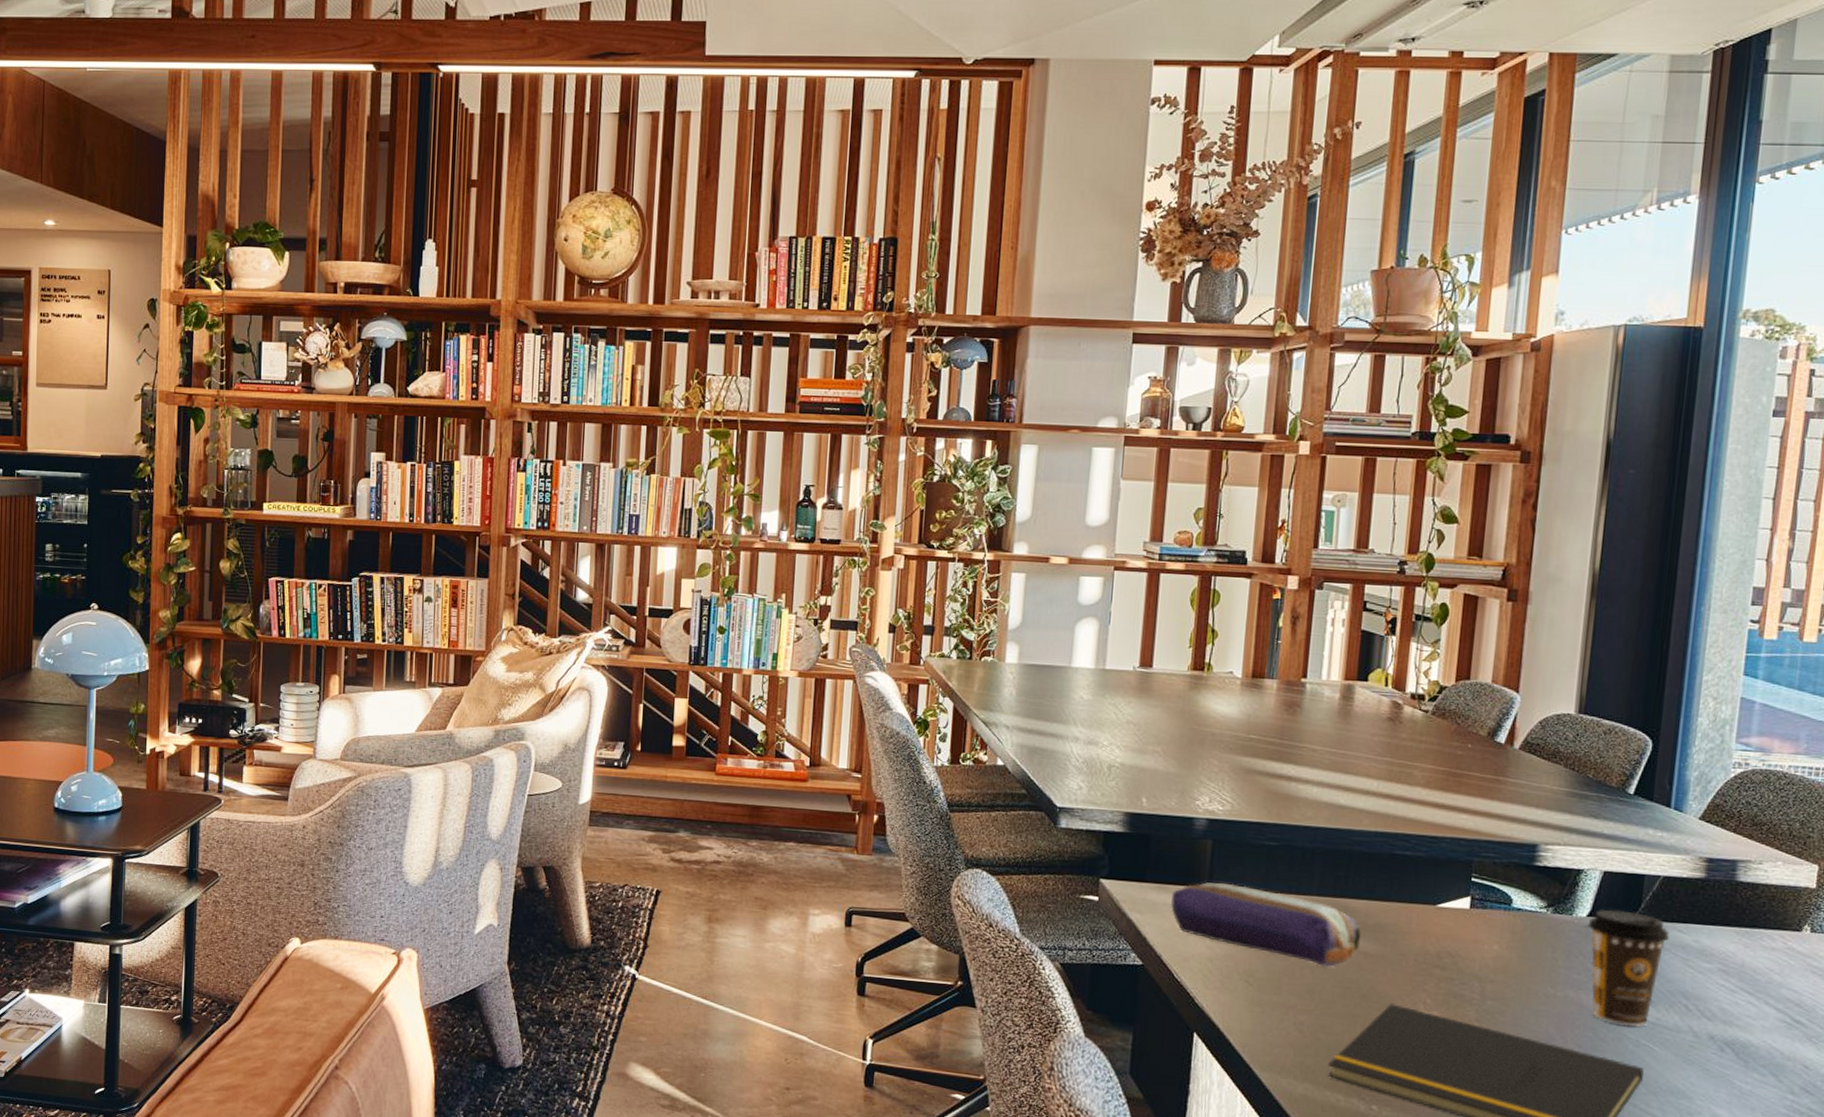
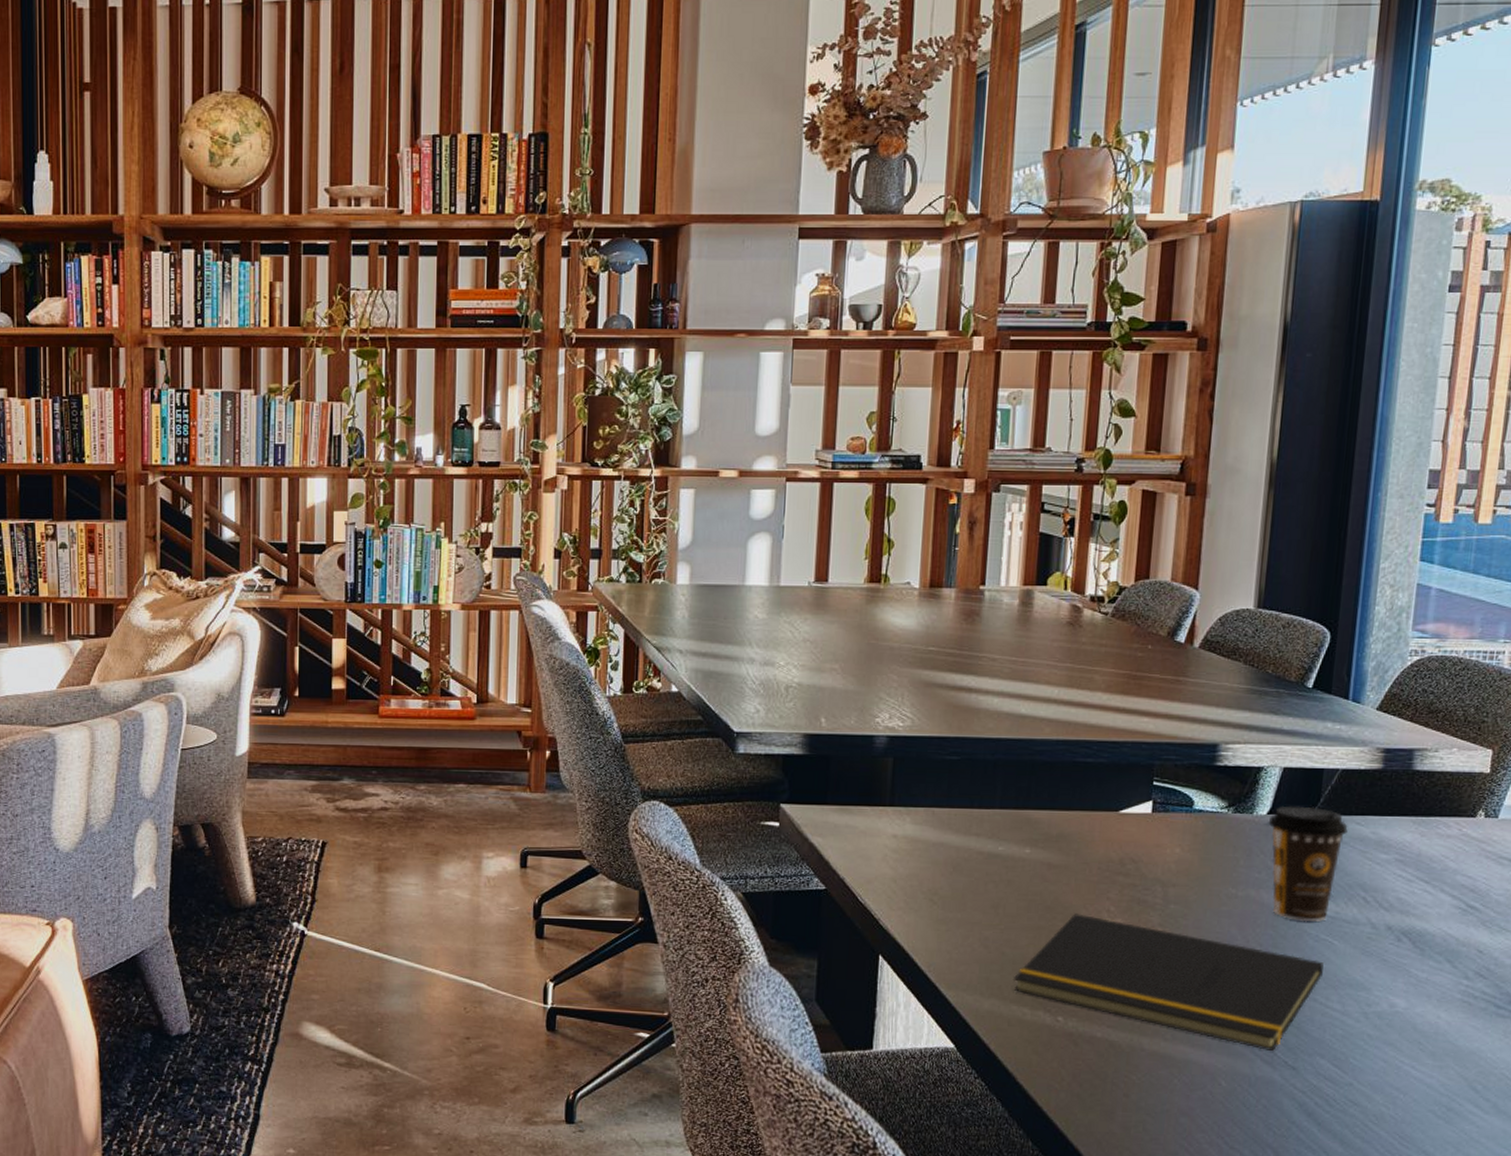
pencil case: present [1170,882,1362,968] -> none [852,800,1045,881]

